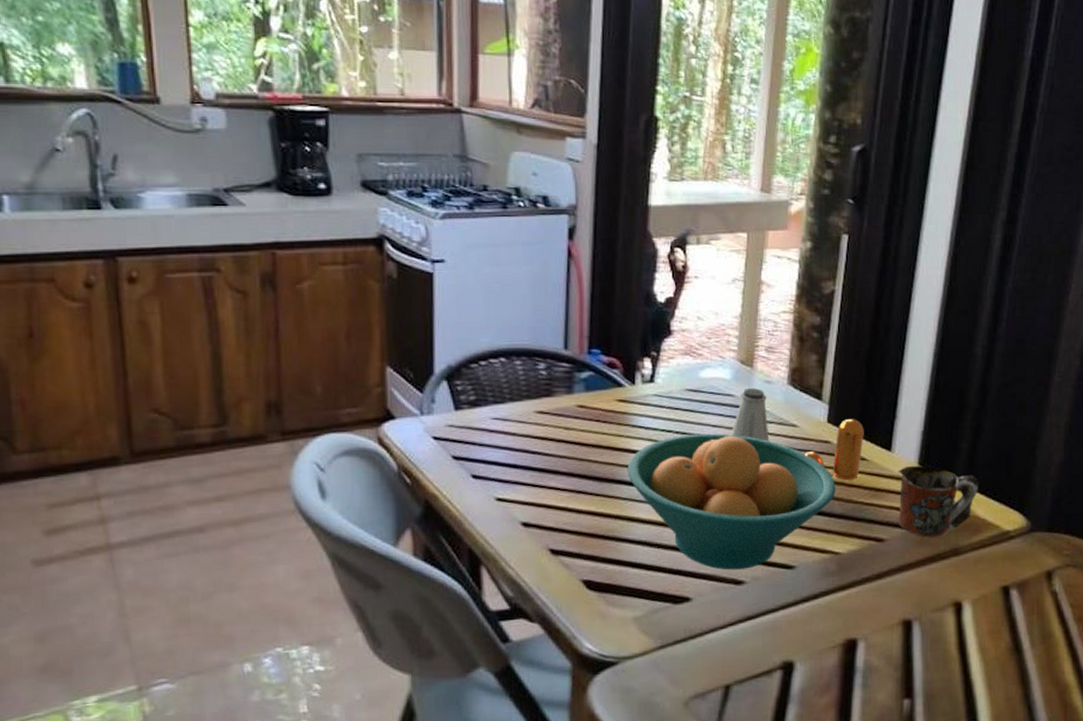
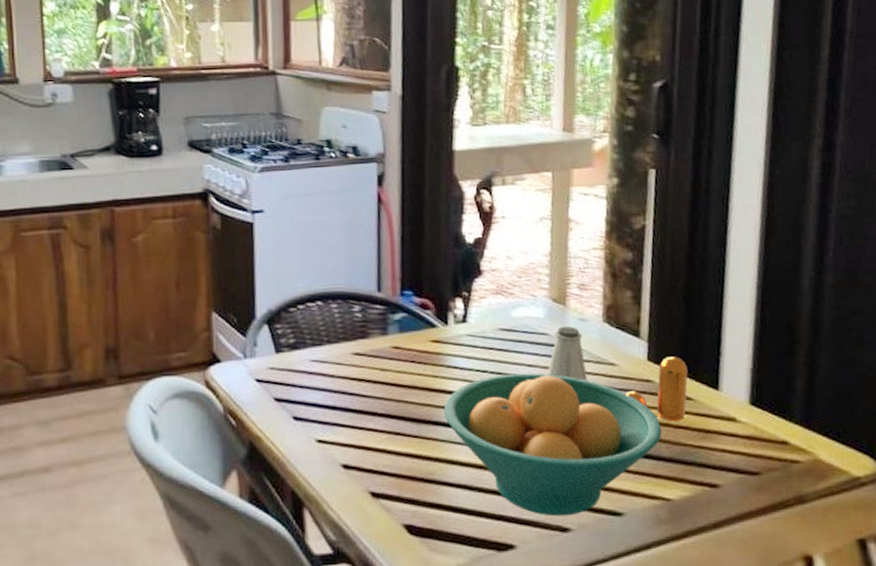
mug: present [897,465,978,538] -> none [728,404,820,484]

